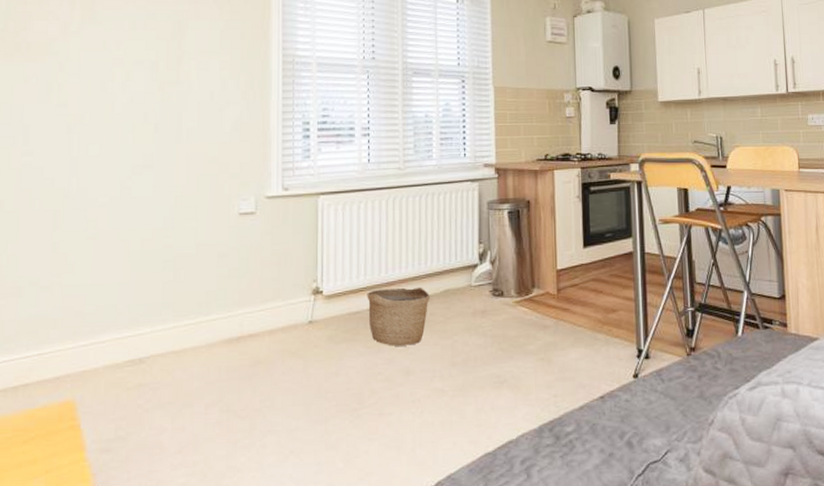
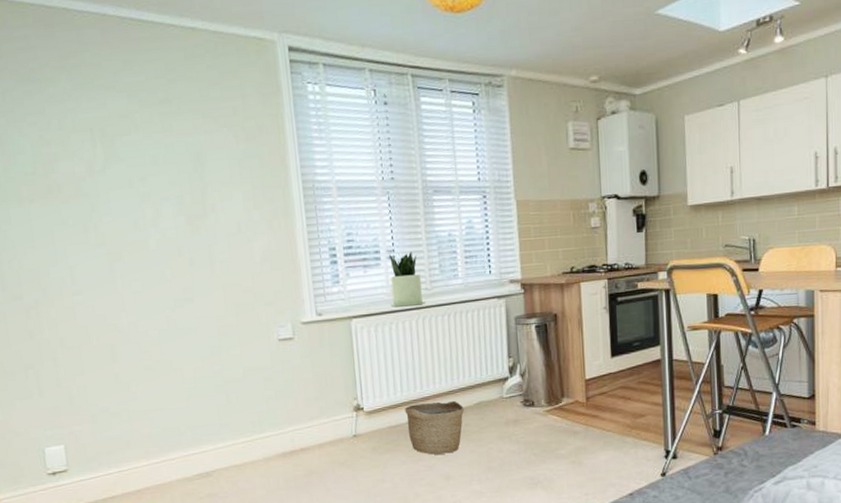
planter: none [361,130,398,187] -> present [388,251,426,308]

